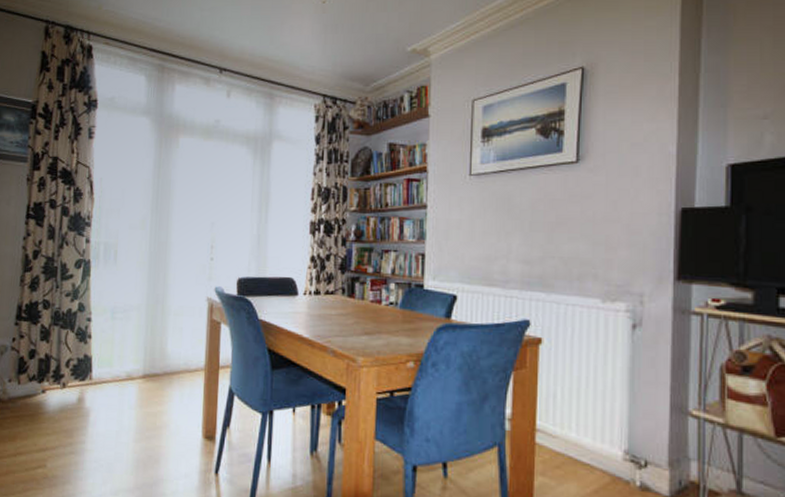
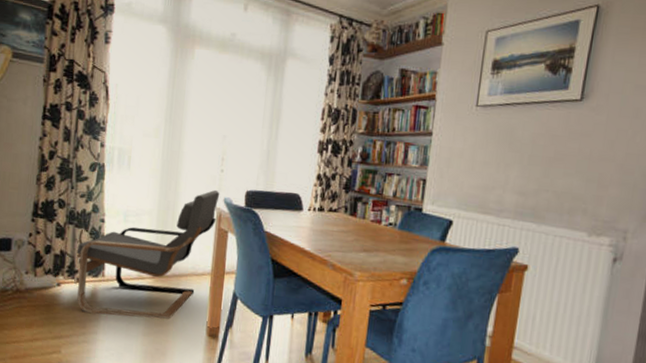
armchair: none [62,279,211,423] -> present [76,189,220,319]

